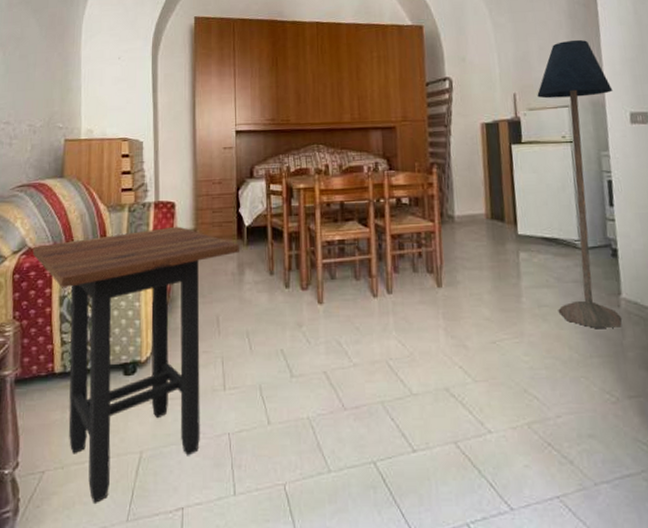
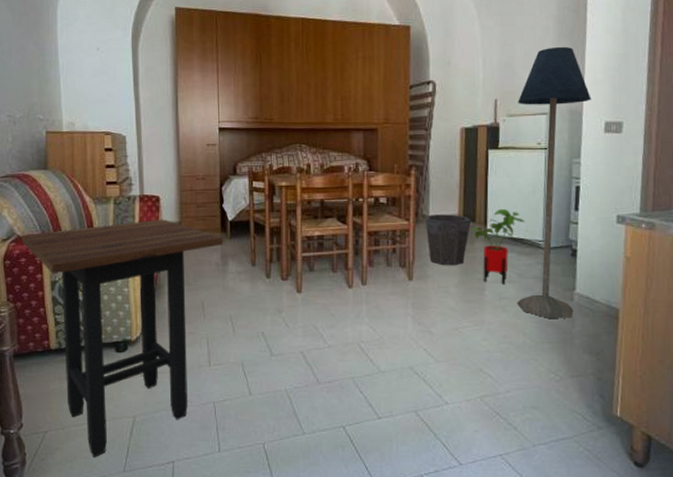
waste bin: none [450,213,500,270] -> present [424,214,472,266]
house plant: none [503,206,558,290] -> present [473,208,526,284]

